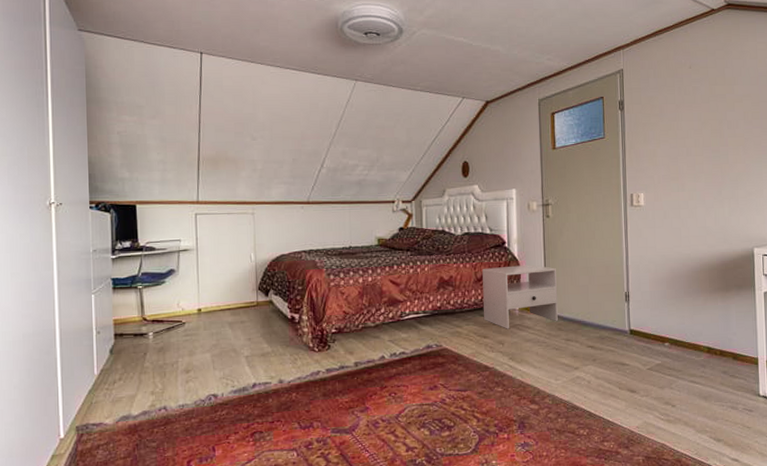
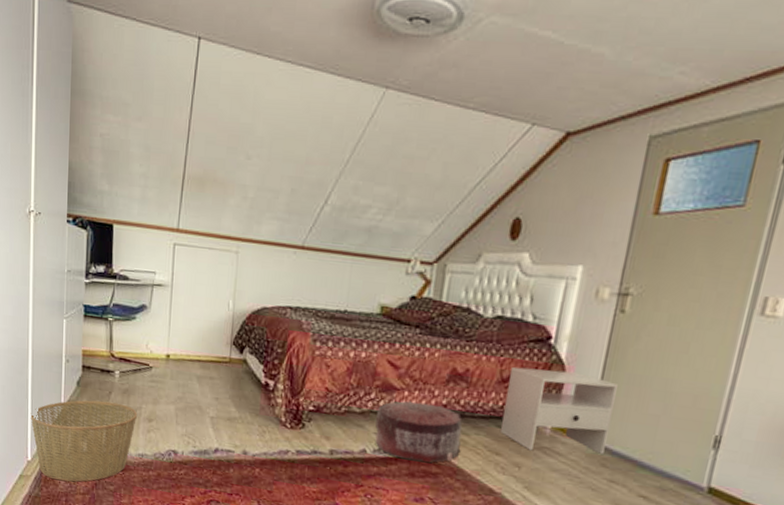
basket: none [61,362,175,451] -> present [30,400,138,482]
pouf: none [387,308,458,357] -> present [375,401,462,462]

